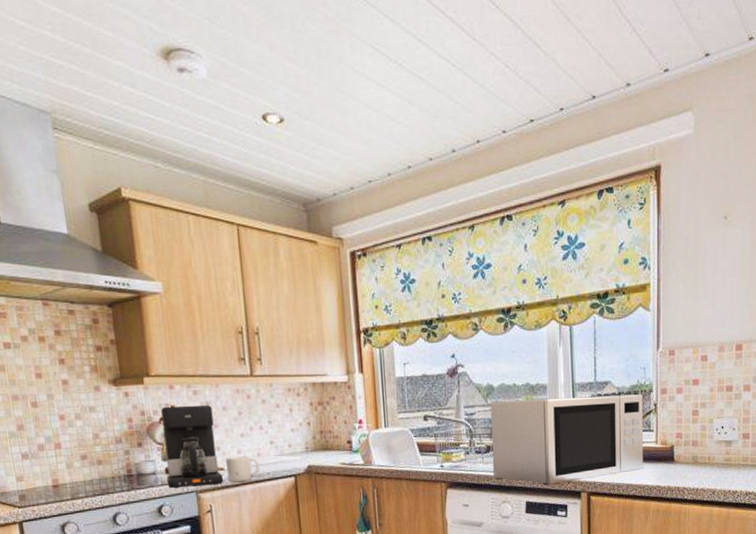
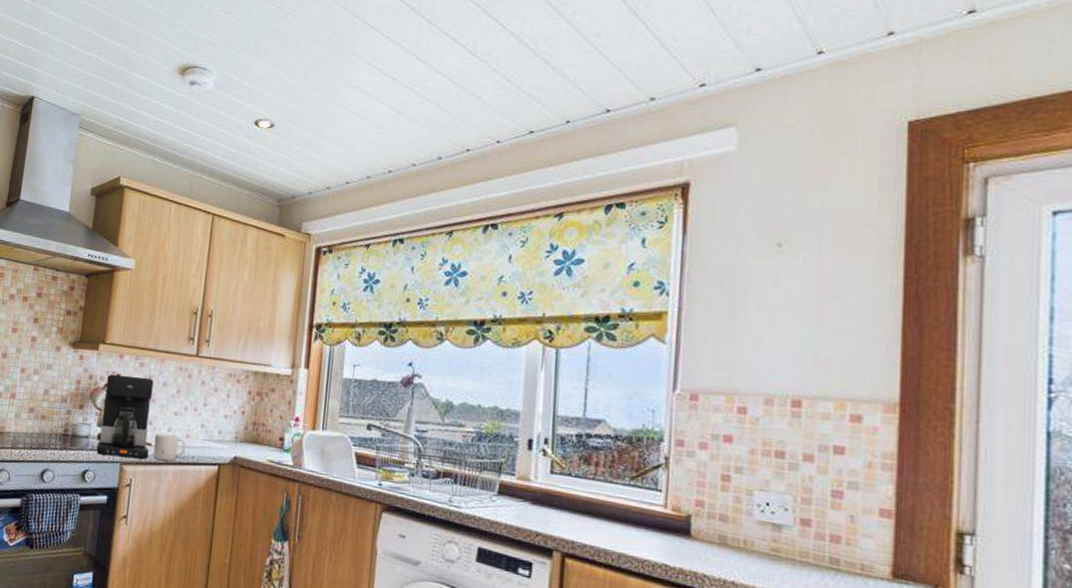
microwave: present [490,394,644,485] -> none [440,421,649,538]

